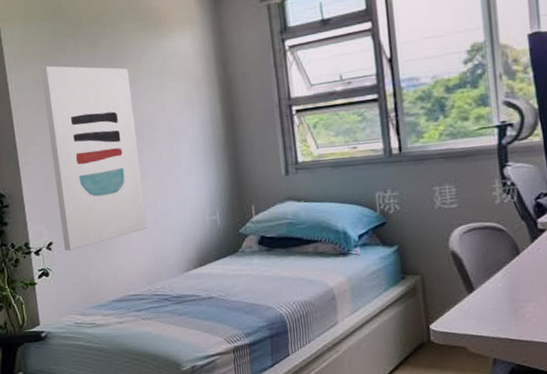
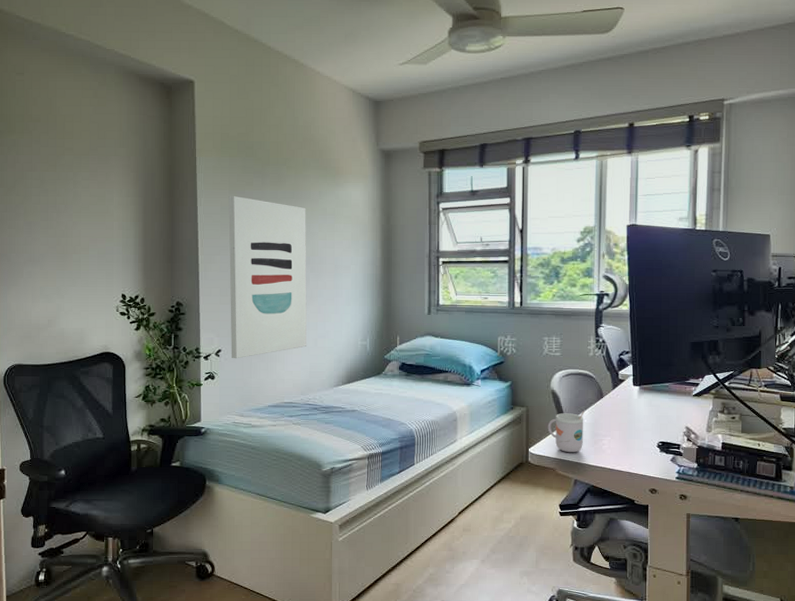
mug: none [450,272,500,326] -> present [547,410,584,453]

